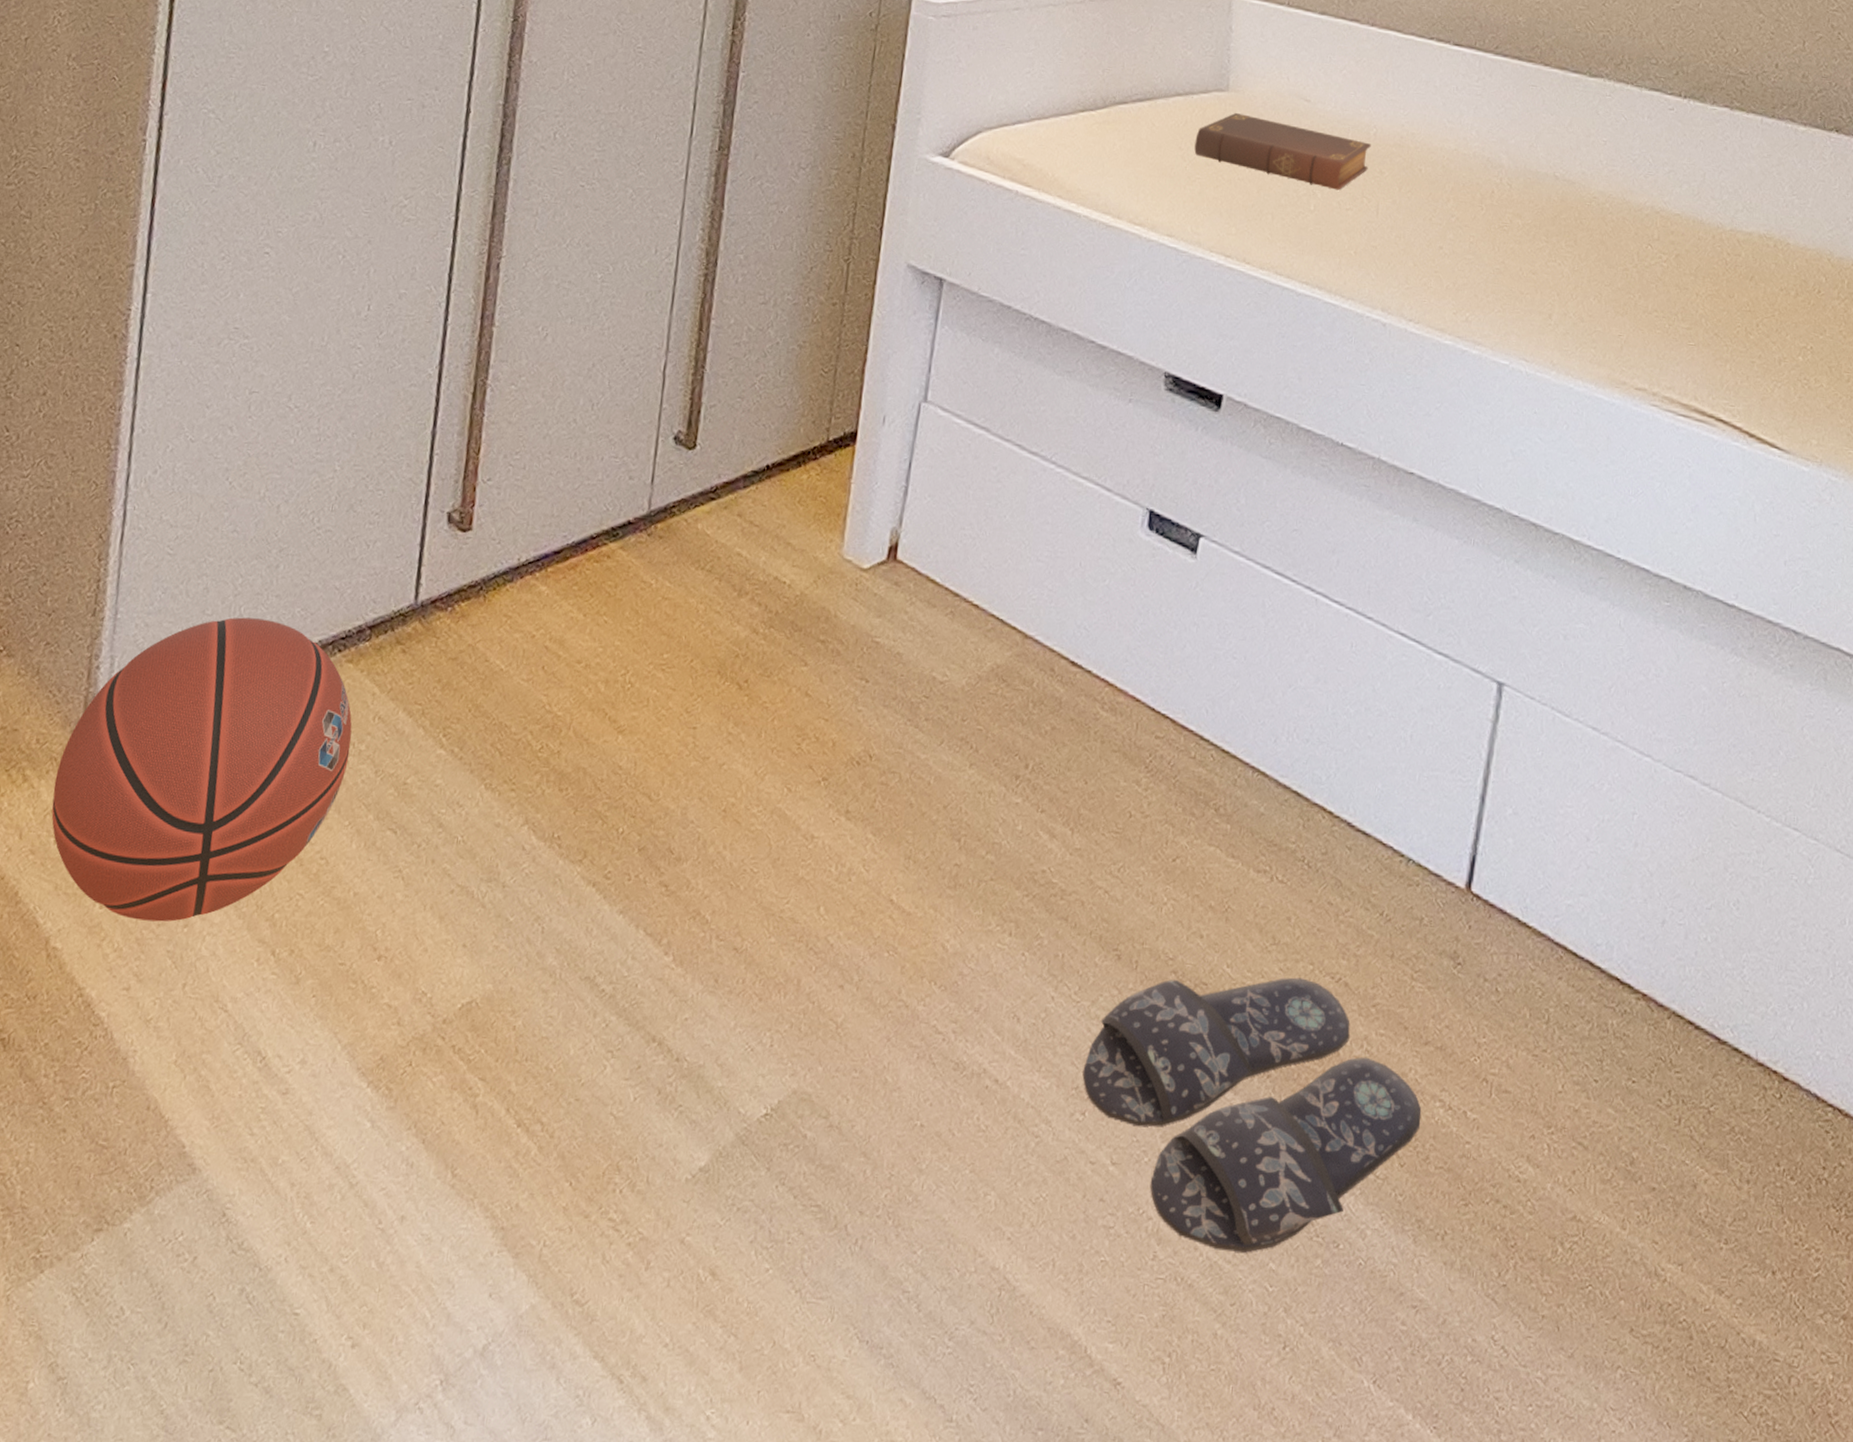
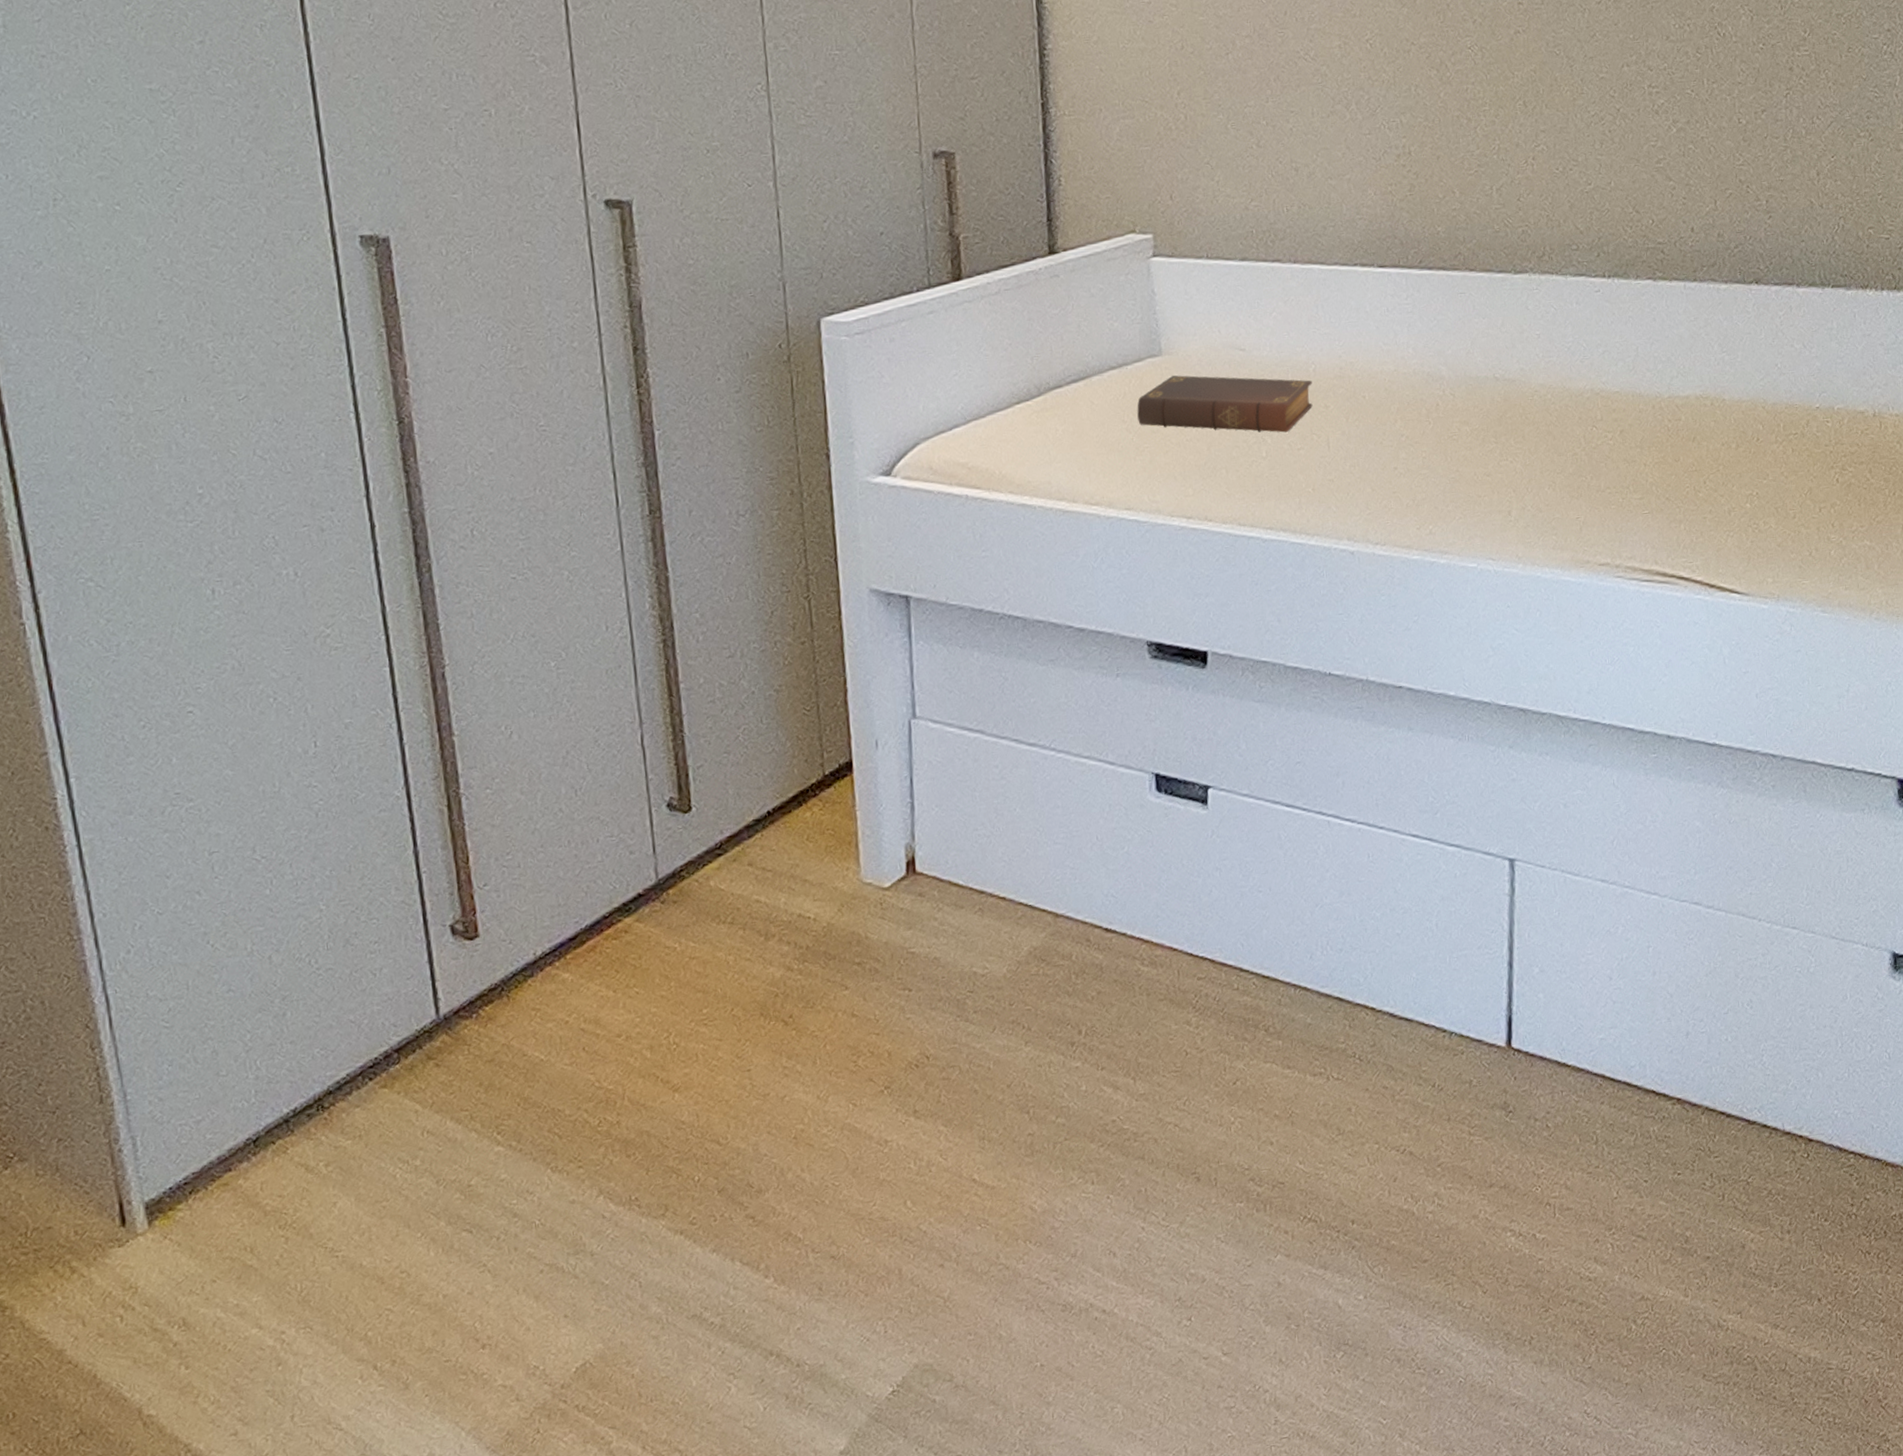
basketball: present [51,617,352,922] -> none [104,1066,407,1372]
slippers: present [1082,977,1422,1253] -> none [1182,1157,1496,1402]

